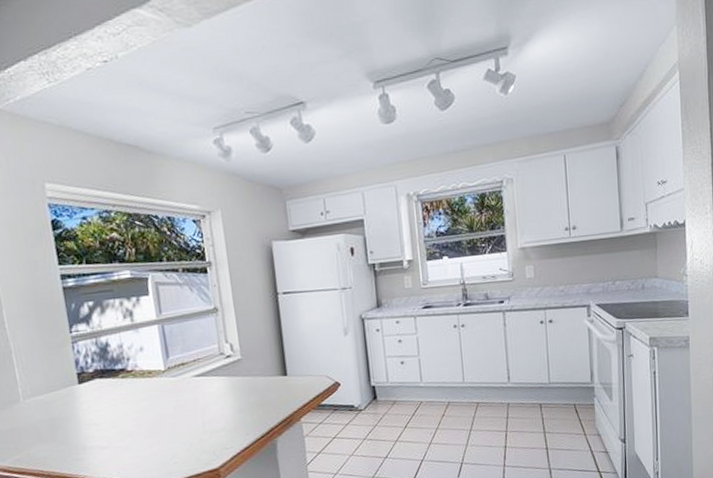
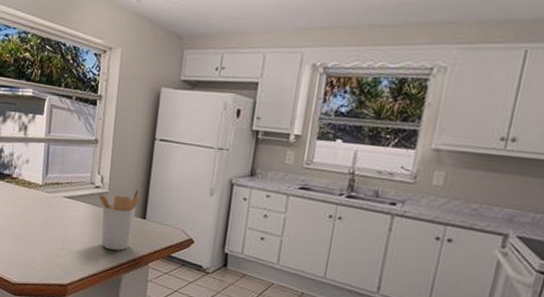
utensil holder: none [230,346,278,417] -> present [97,188,141,251]

